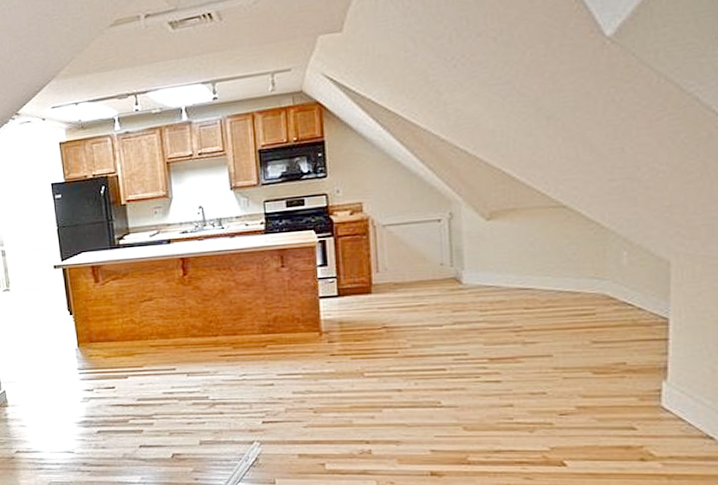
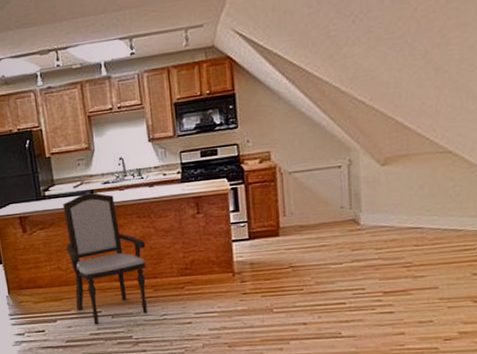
armchair: none [138,243,226,382] -> present [63,193,148,324]

